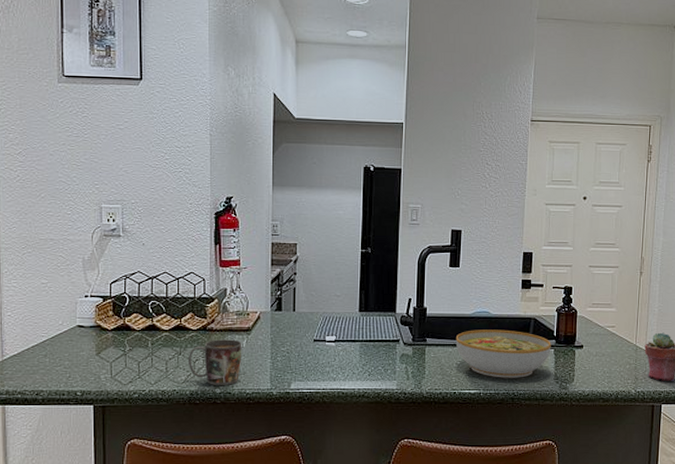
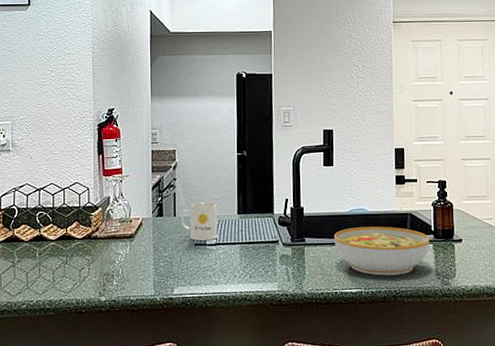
mug: present [187,339,242,385] -> none [73,246,126,294]
mug: none [300,298,339,336] -> present [181,202,218,241]

